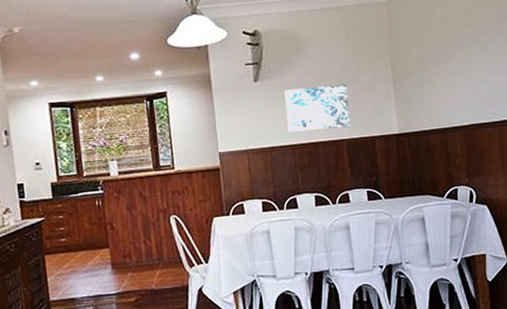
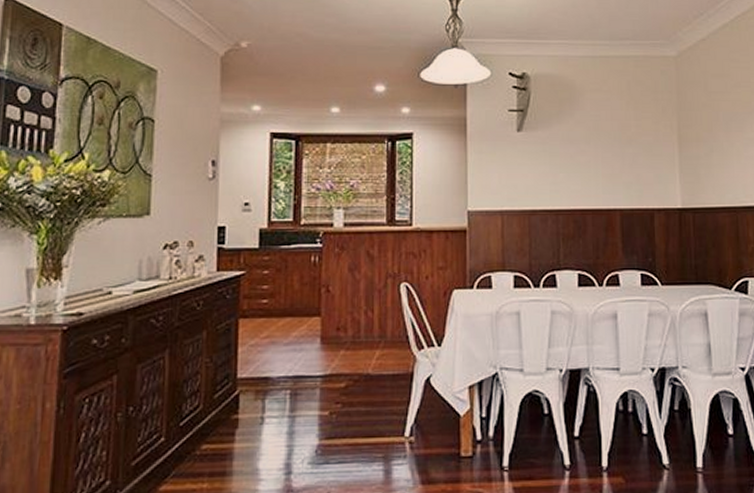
wall art: present [284,84,351,133] -> none [551,144,627,195]

